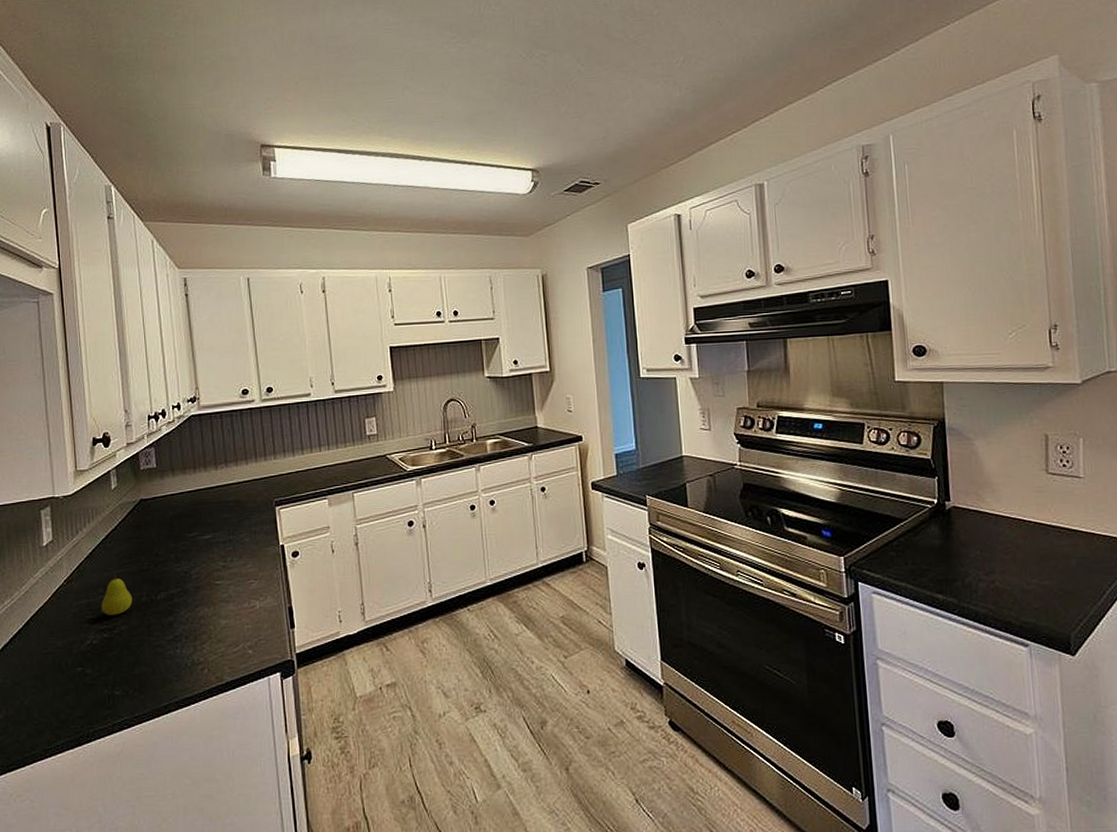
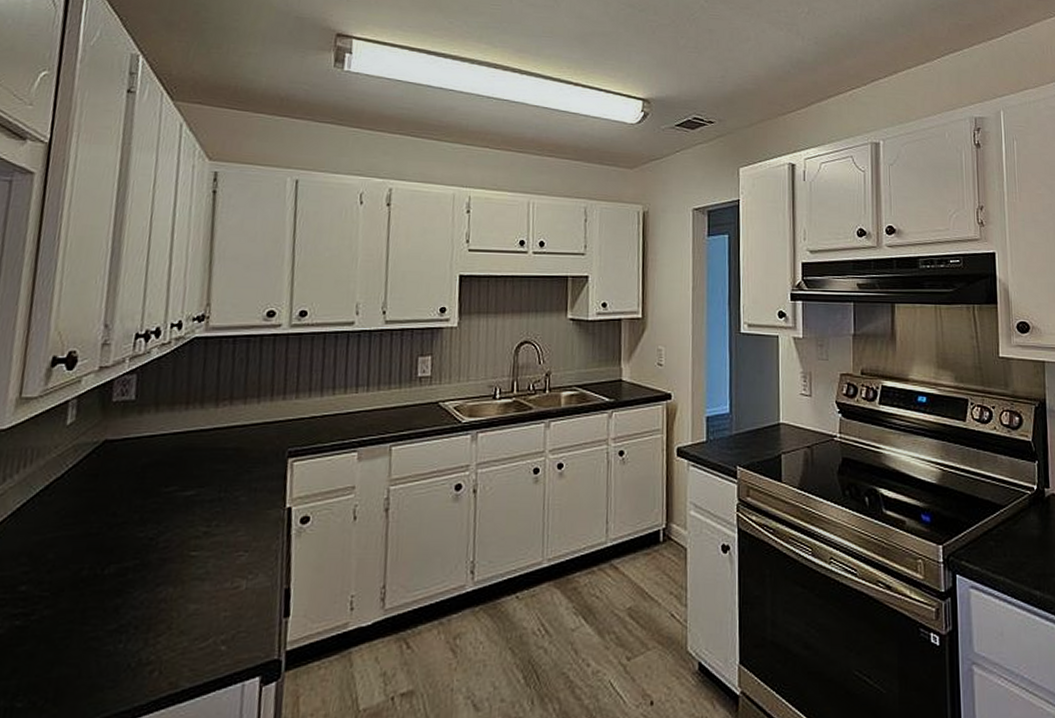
fruit: present [102,574,133,615] -> none [19,538,68,595]

